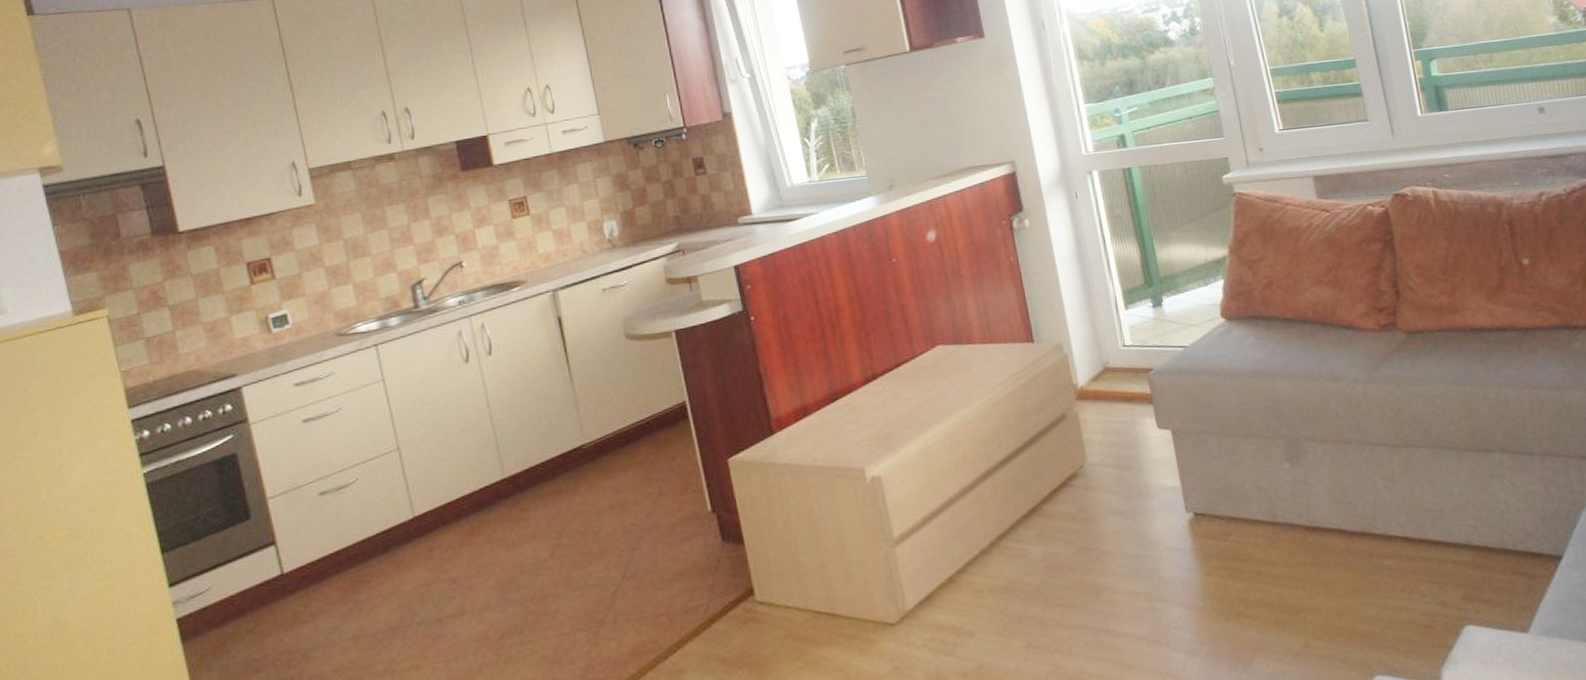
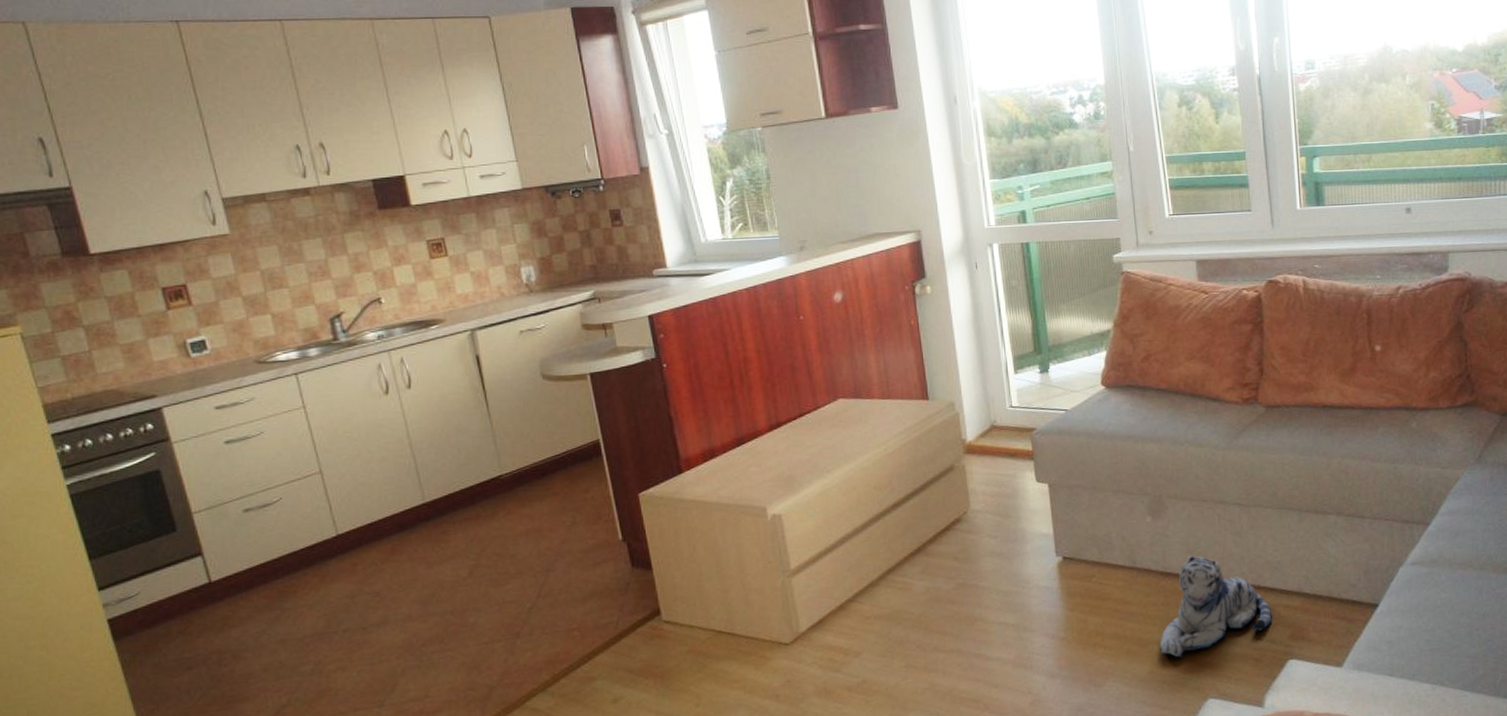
plush toy: none [1312,506,1441,627] -> present [1159,556,1273,658]

